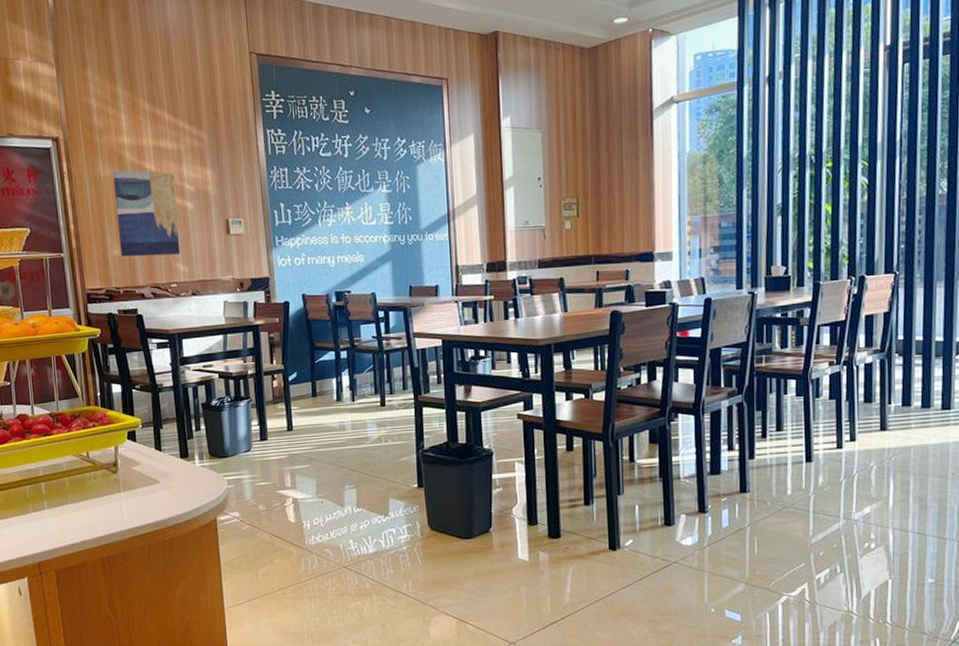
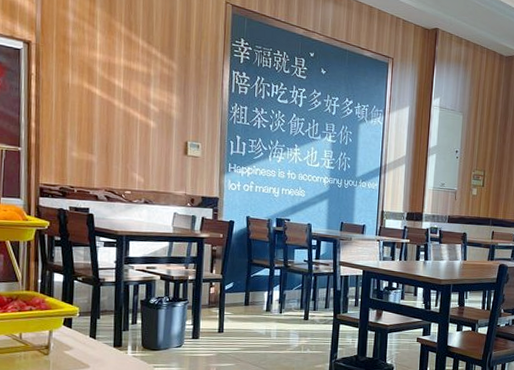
wall art: present [112,170,182,257] -> none [79,81,142,167]

